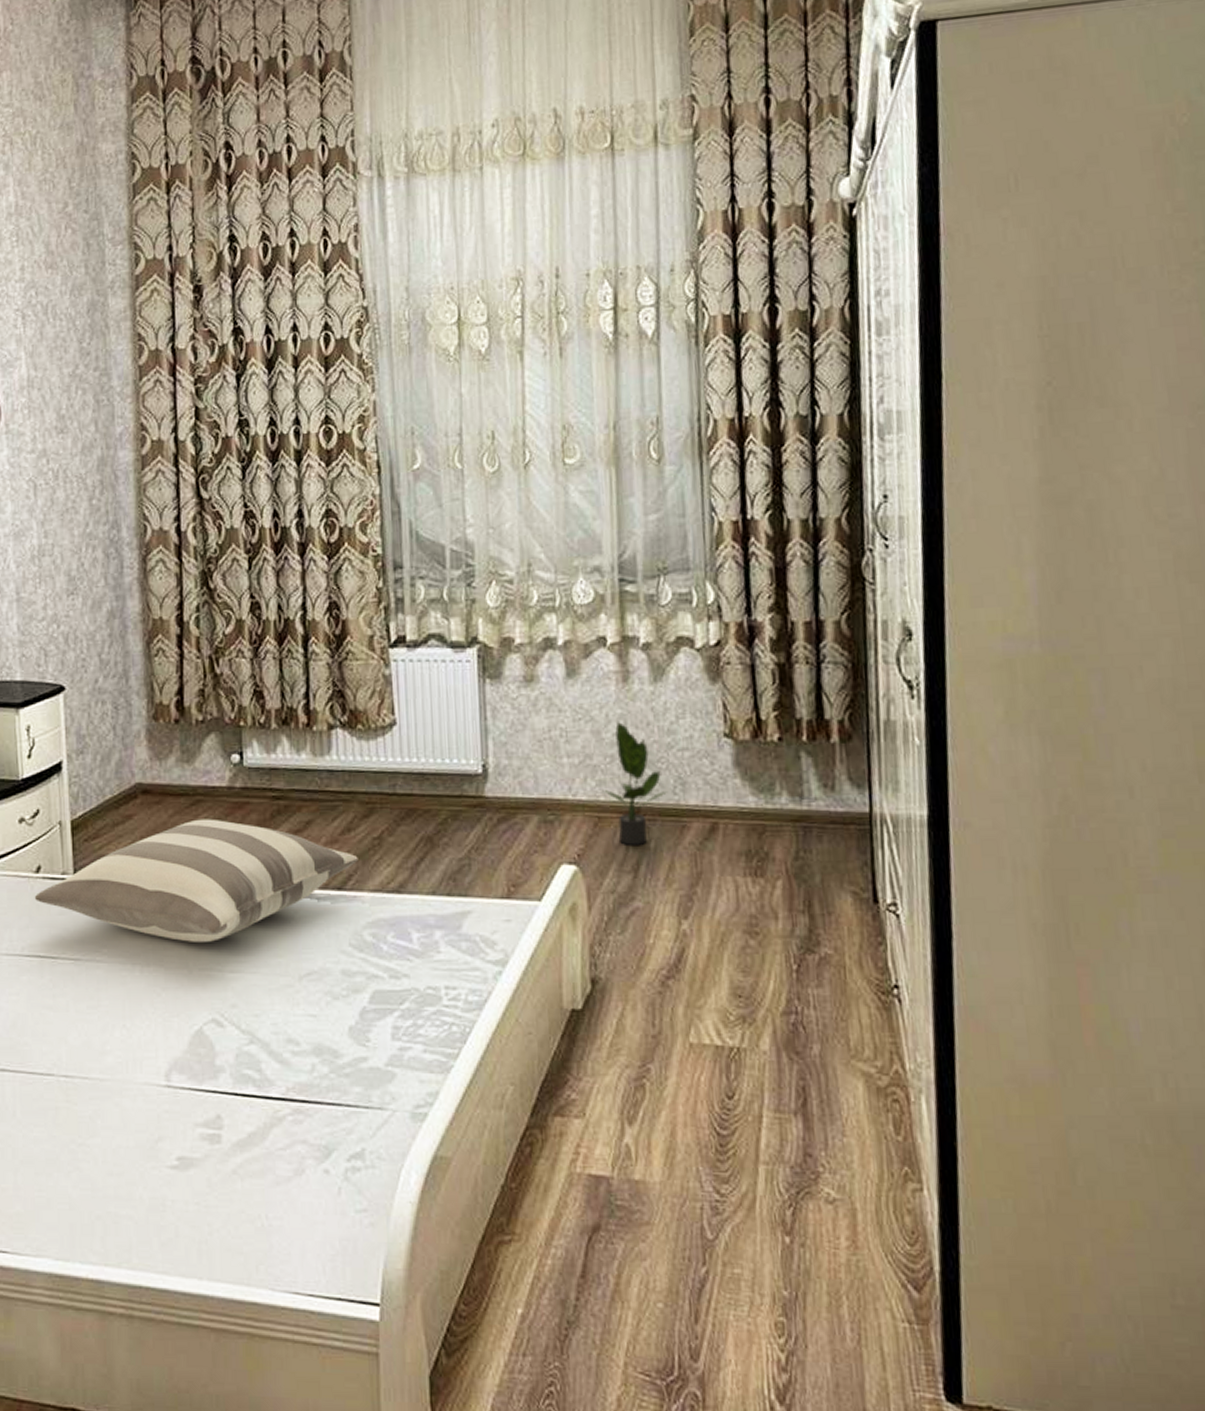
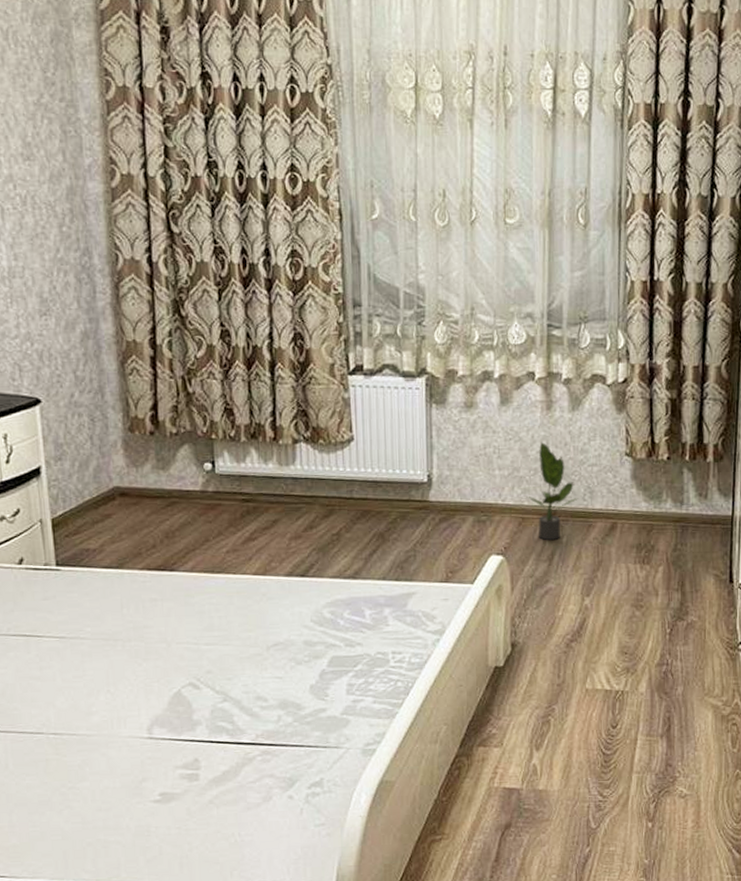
pillow: present [34,819,358,942] -> none [18,518,319,621]

